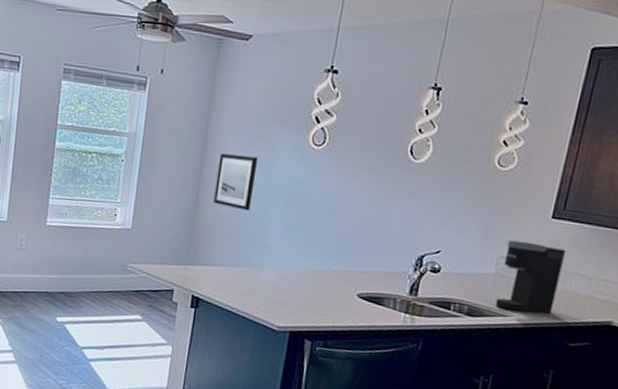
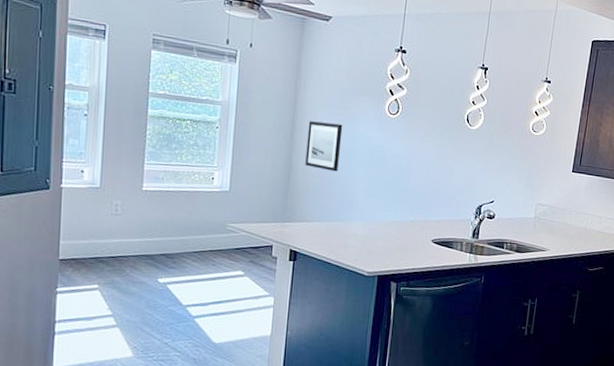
coffee maker: present [495,240,567,314] -> none [536,190,584,247]

